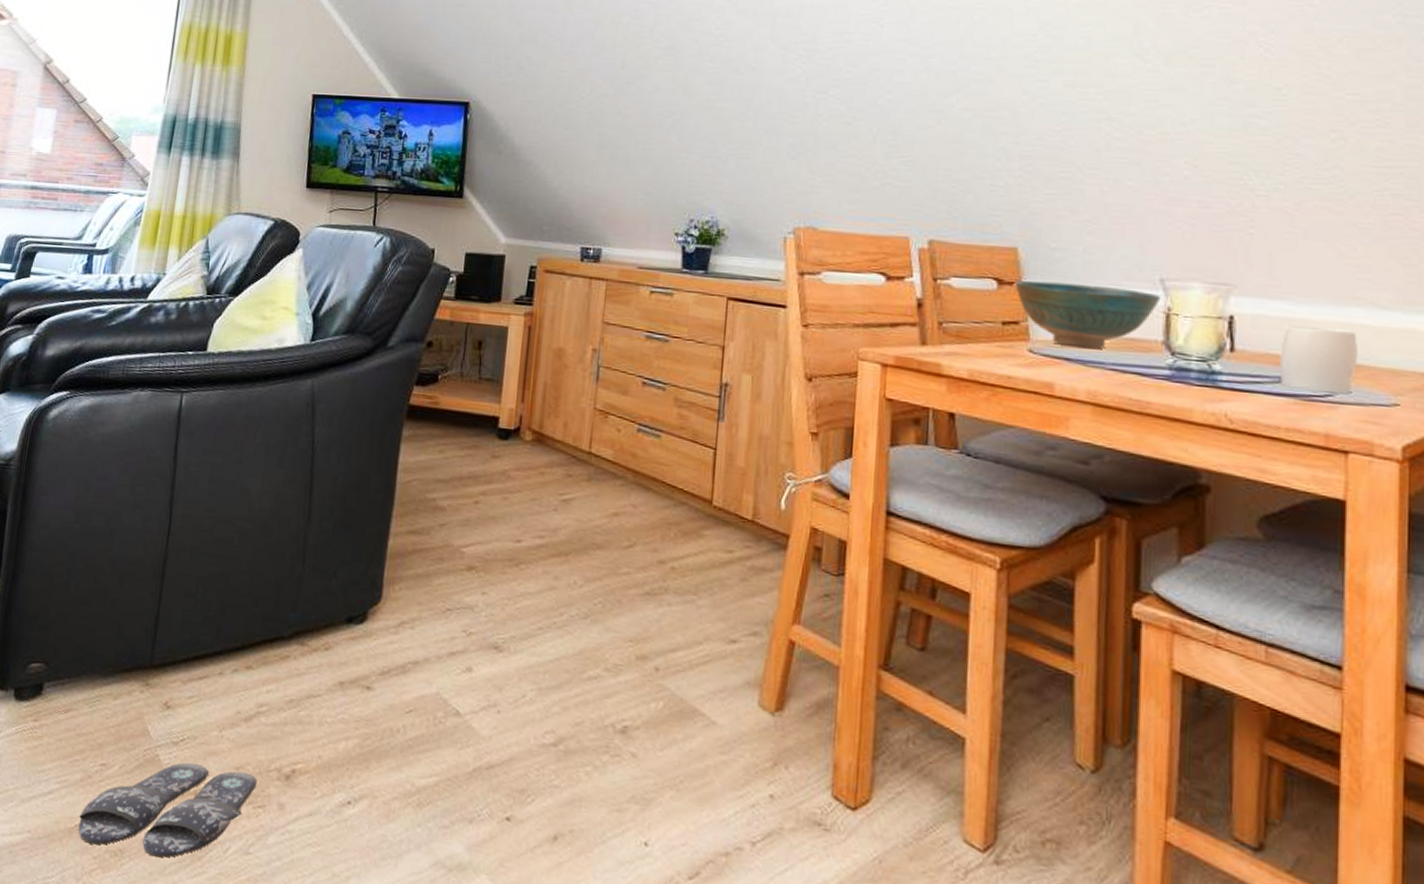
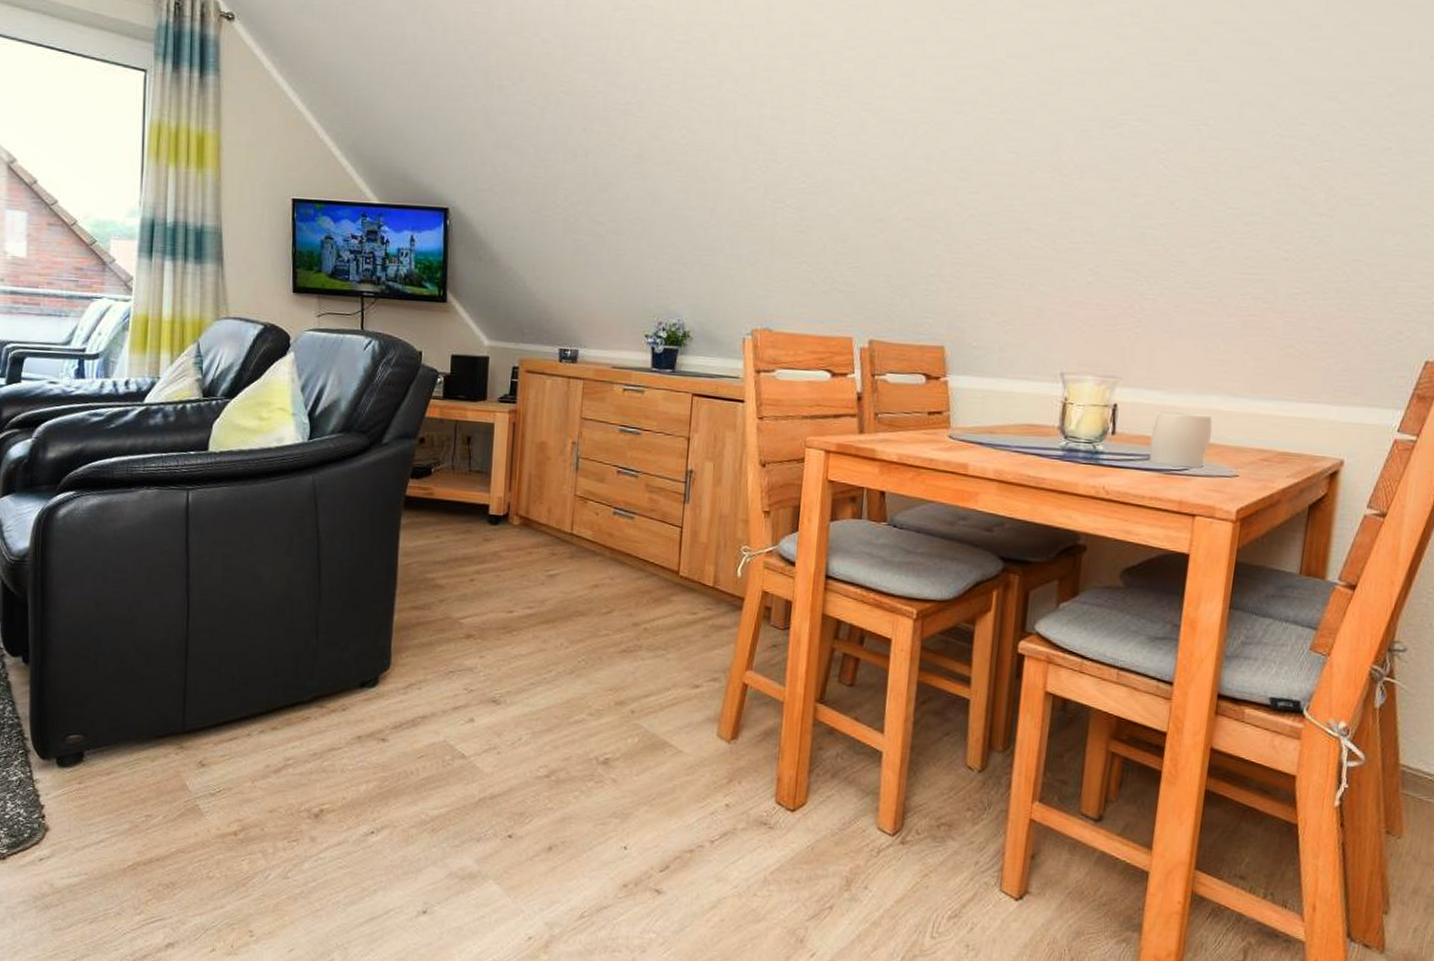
slippers: present [78,762,257,858] -> none [131,809,290,887]
bowl: present [1014,280,1161,349] -> none [940,375,1060,434]

